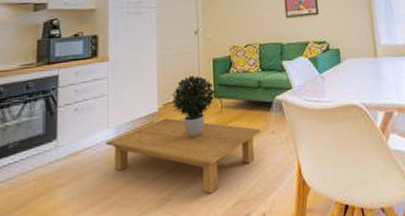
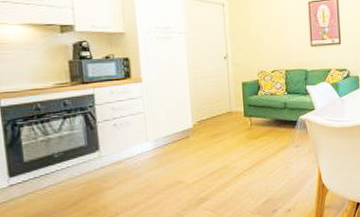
coffee table: present [106,118,261,194] -> none [146,133,286,195]
potted plant: present [171,75,215,139] -> none [204,97,245,151]

